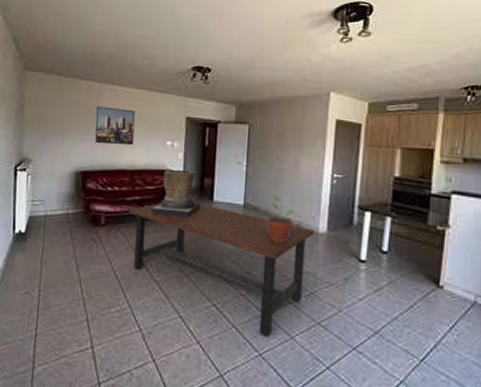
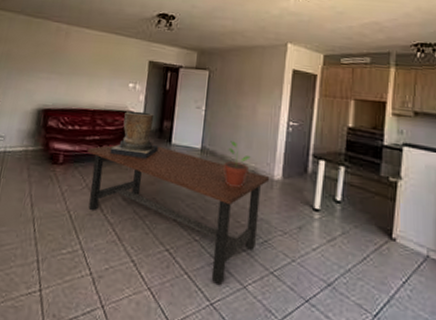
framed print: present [95,106,136,146] -> none [59,47,101,86]

